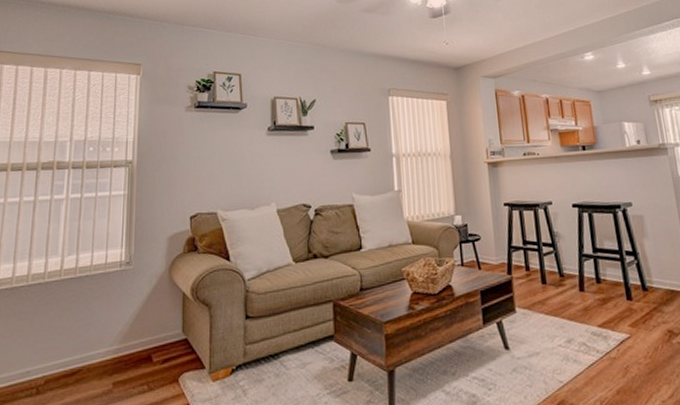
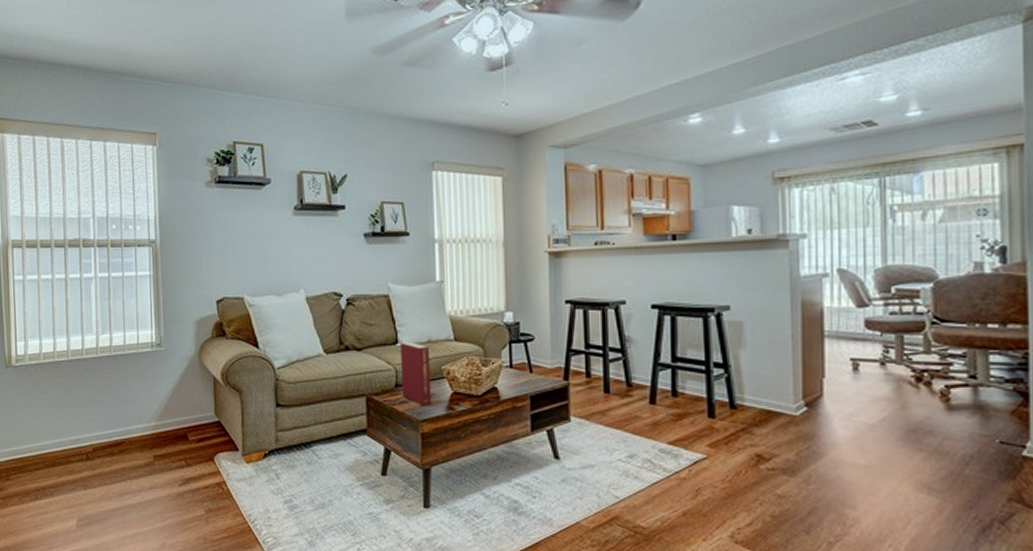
book: none [363,247,394,308] -> present [399,342,432,406]

